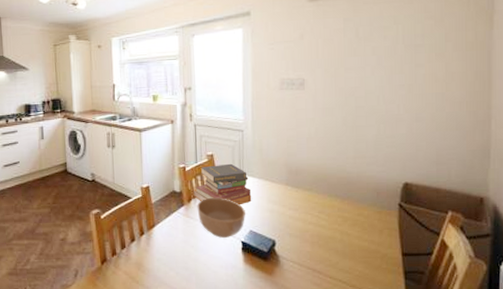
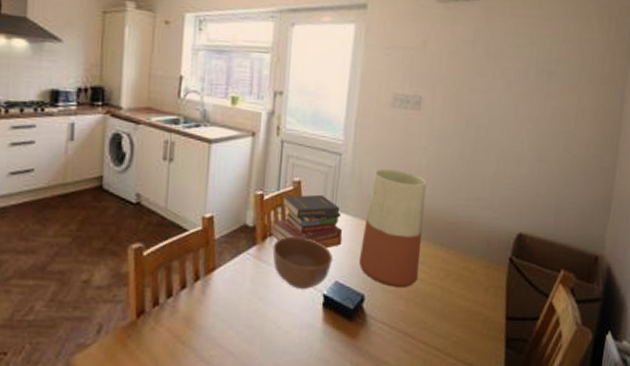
vase: none [267,138,319,233] -> present [358,168,427,287]

